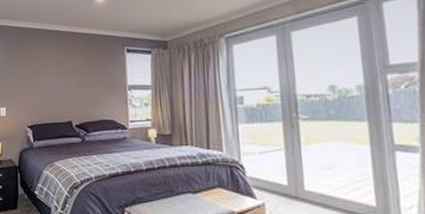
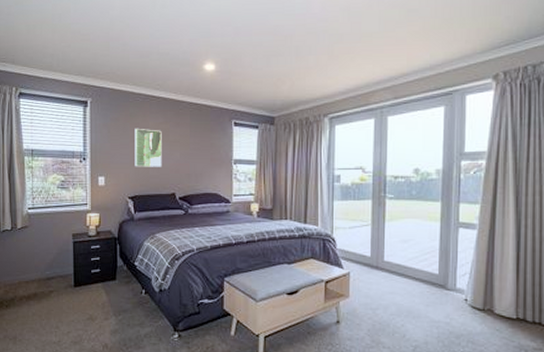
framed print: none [32,60,58,97] -> present [135,128,162,167]

